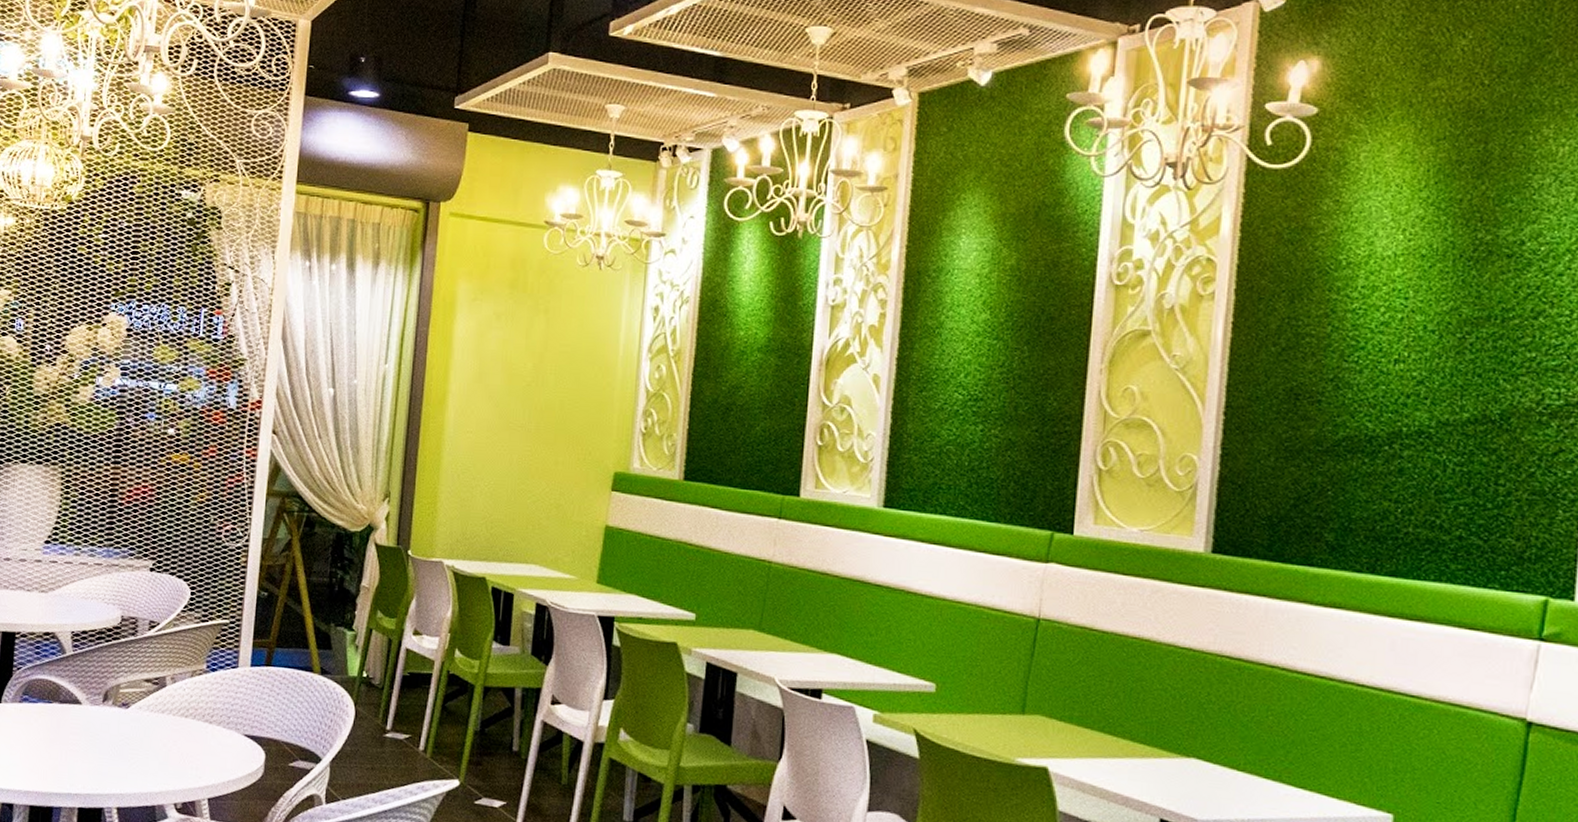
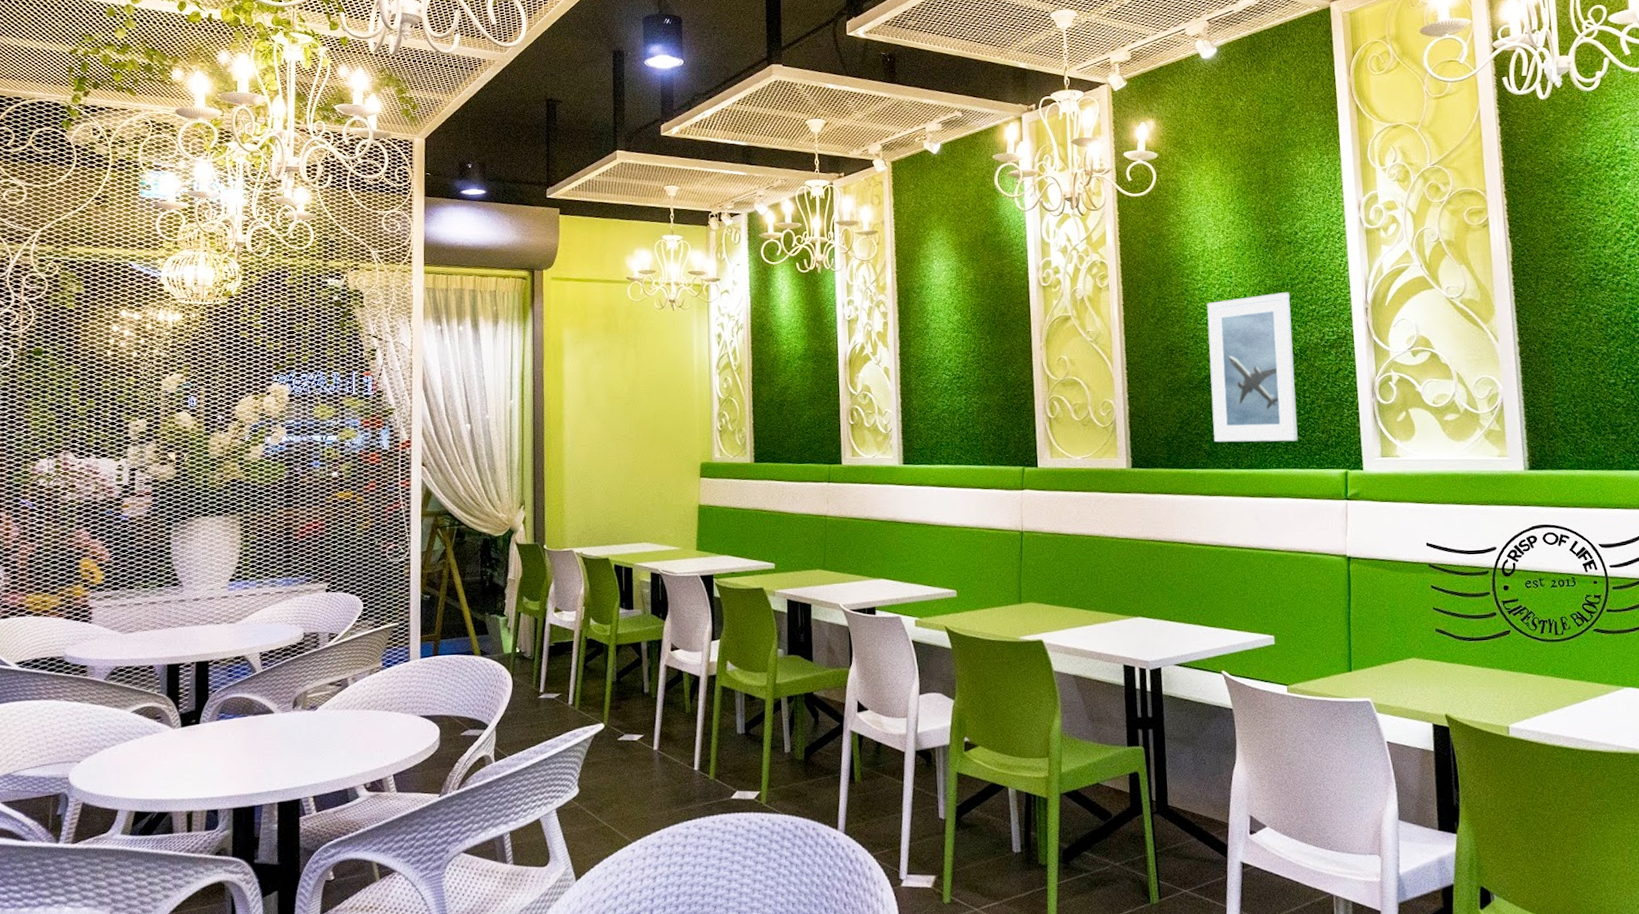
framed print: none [1344,328,1498,547] -> present [1207,292,1298,443]

